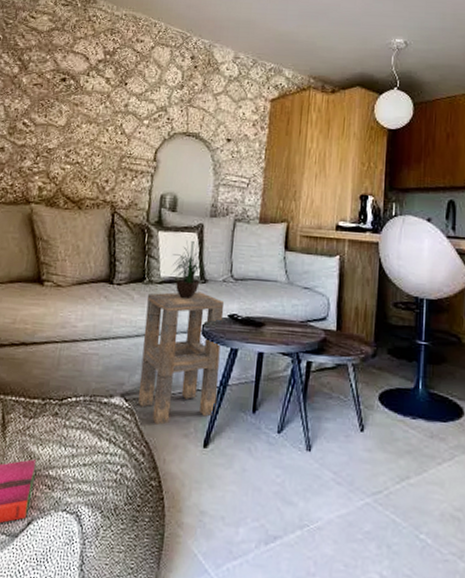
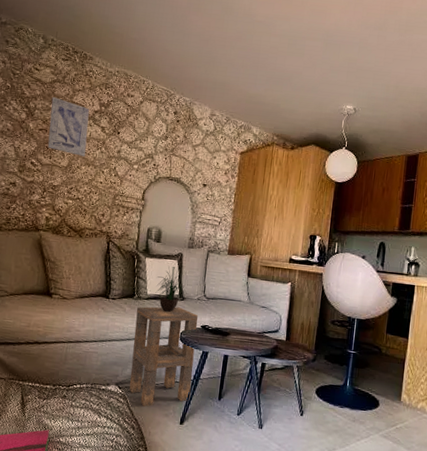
wall art: none [42,47,93,113] -> present [47,97,90,157]

